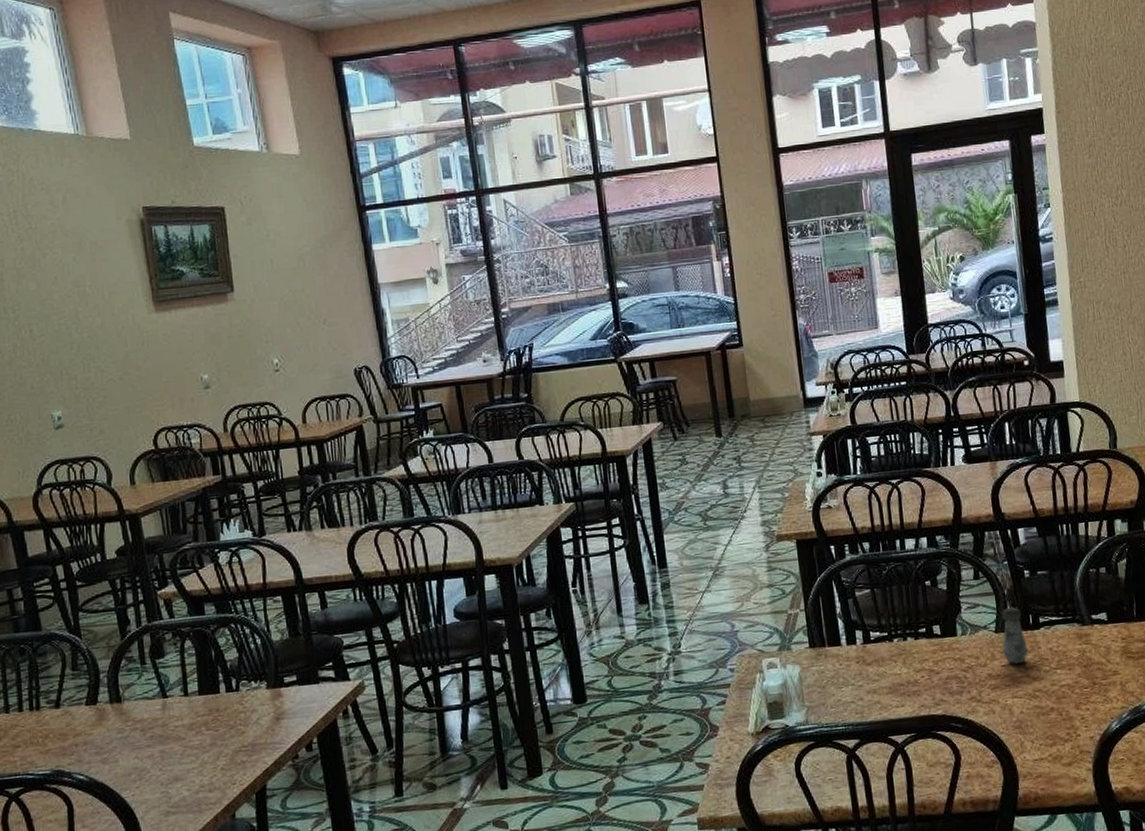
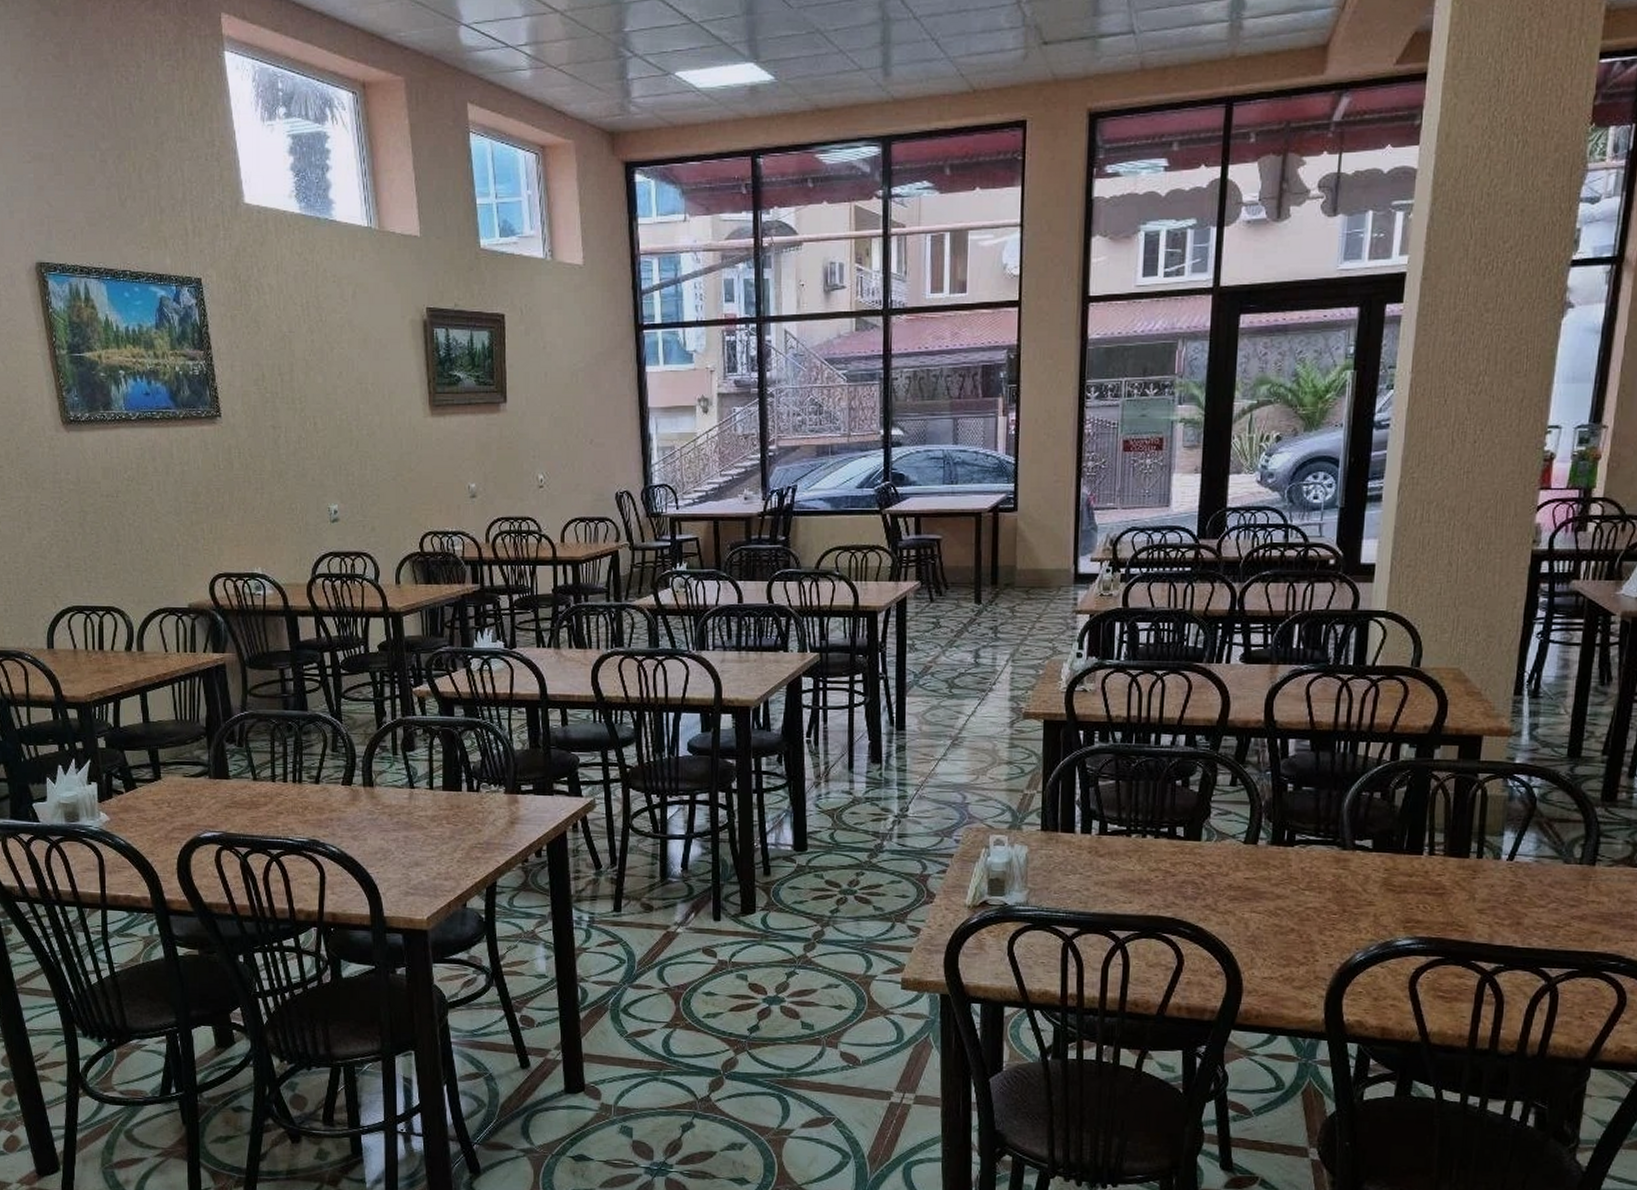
salt shaker: present [1002,607,1028,664] -> none [1248,820,1277,878]

